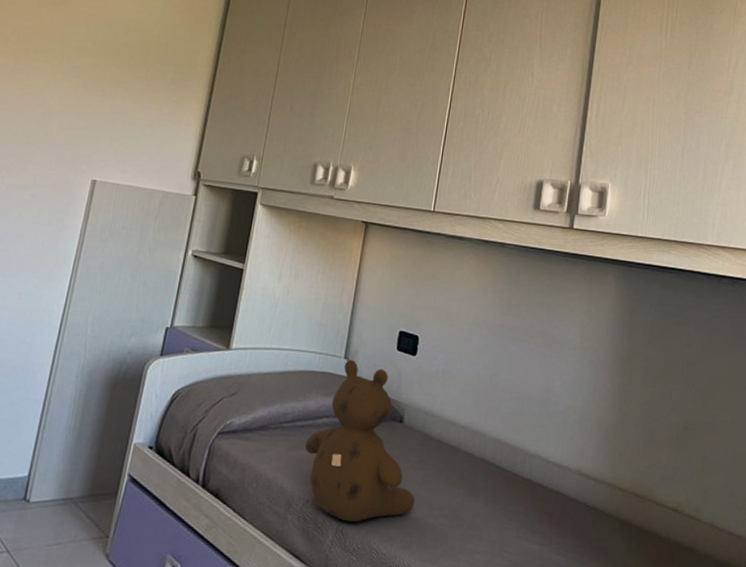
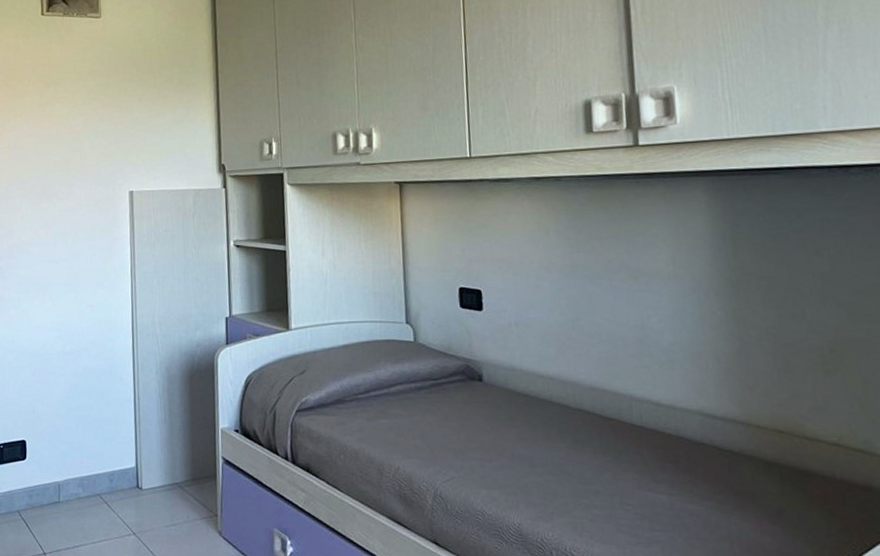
teddy bear: present [304,359,415,523] -> none [384,323,514,486]

